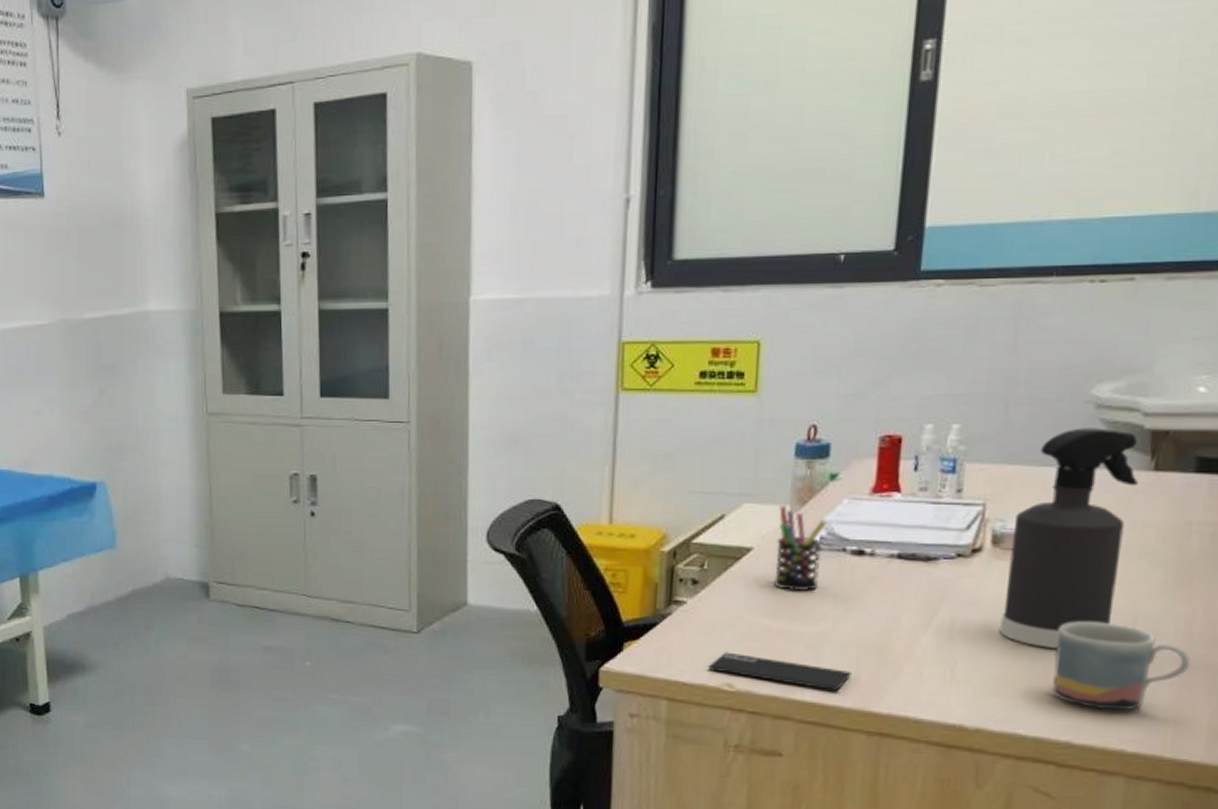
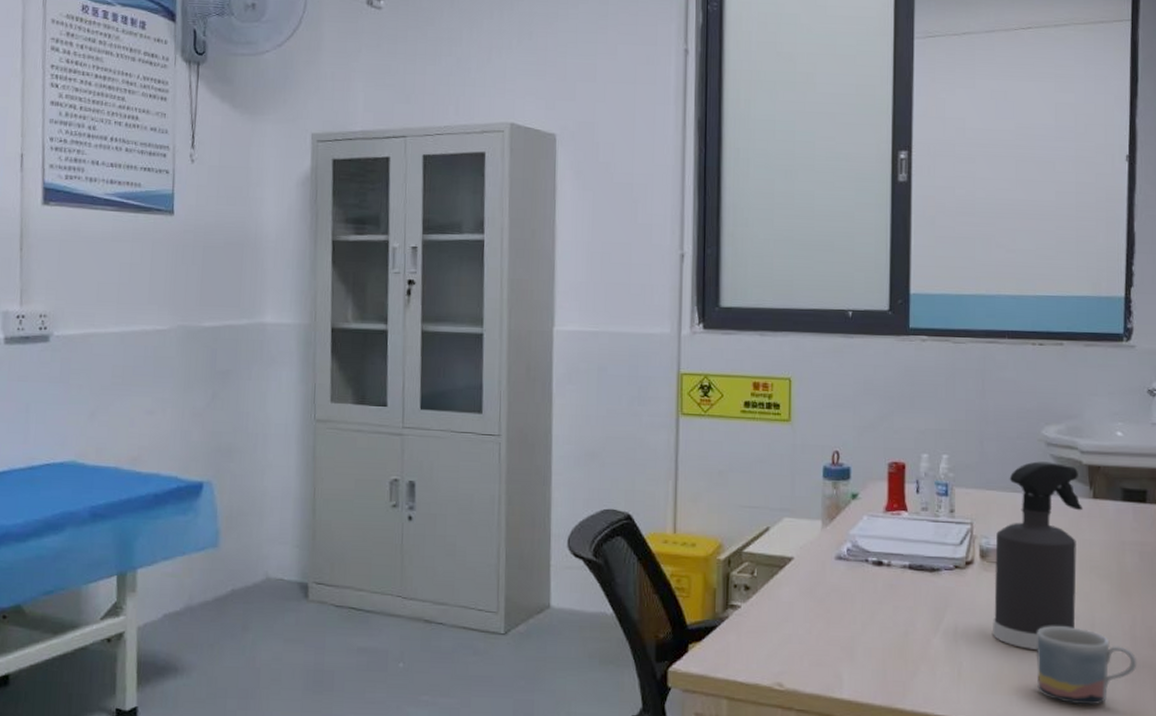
smartphone: present [709,652,852,691] -> none [761,653,879,689]
pen holder: present [774,504,827,591] -> none [812,519,852,597]

